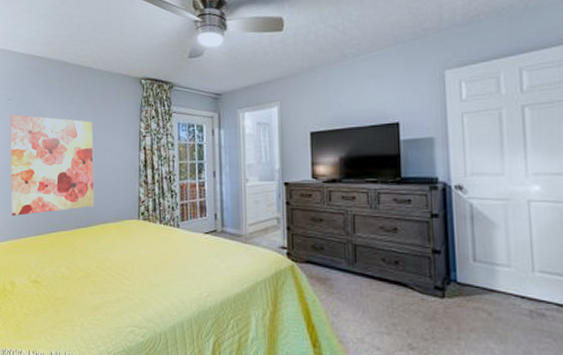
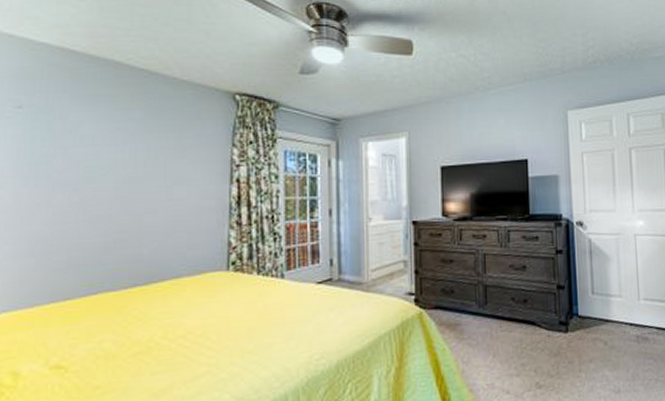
wall art: present [10,114,95,216] -> none [17,129,162,275]

